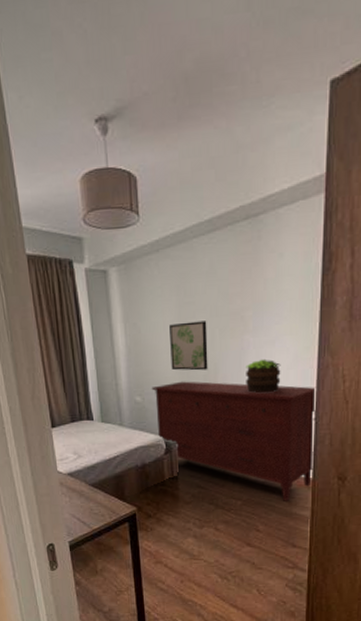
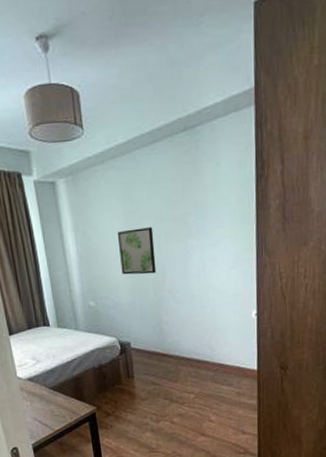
dresser: present [151,381,317,502] -> none [103,284,259,393]
potted plant: present [246,359,281,393] -> none [191,260,224,293]

